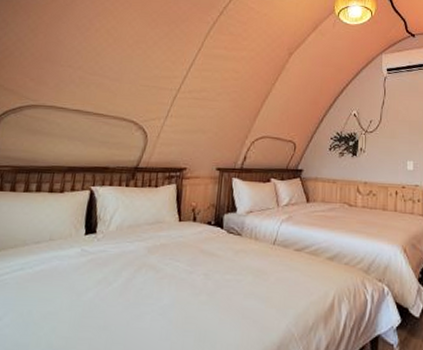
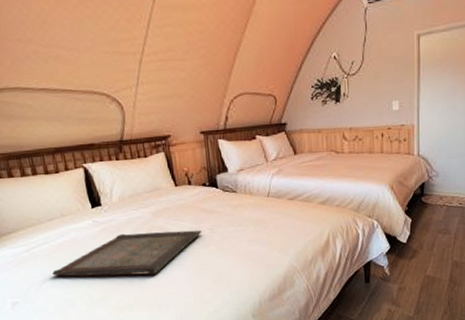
serving tray: none [15,268,196,324] -> present [52,230,202,277]

